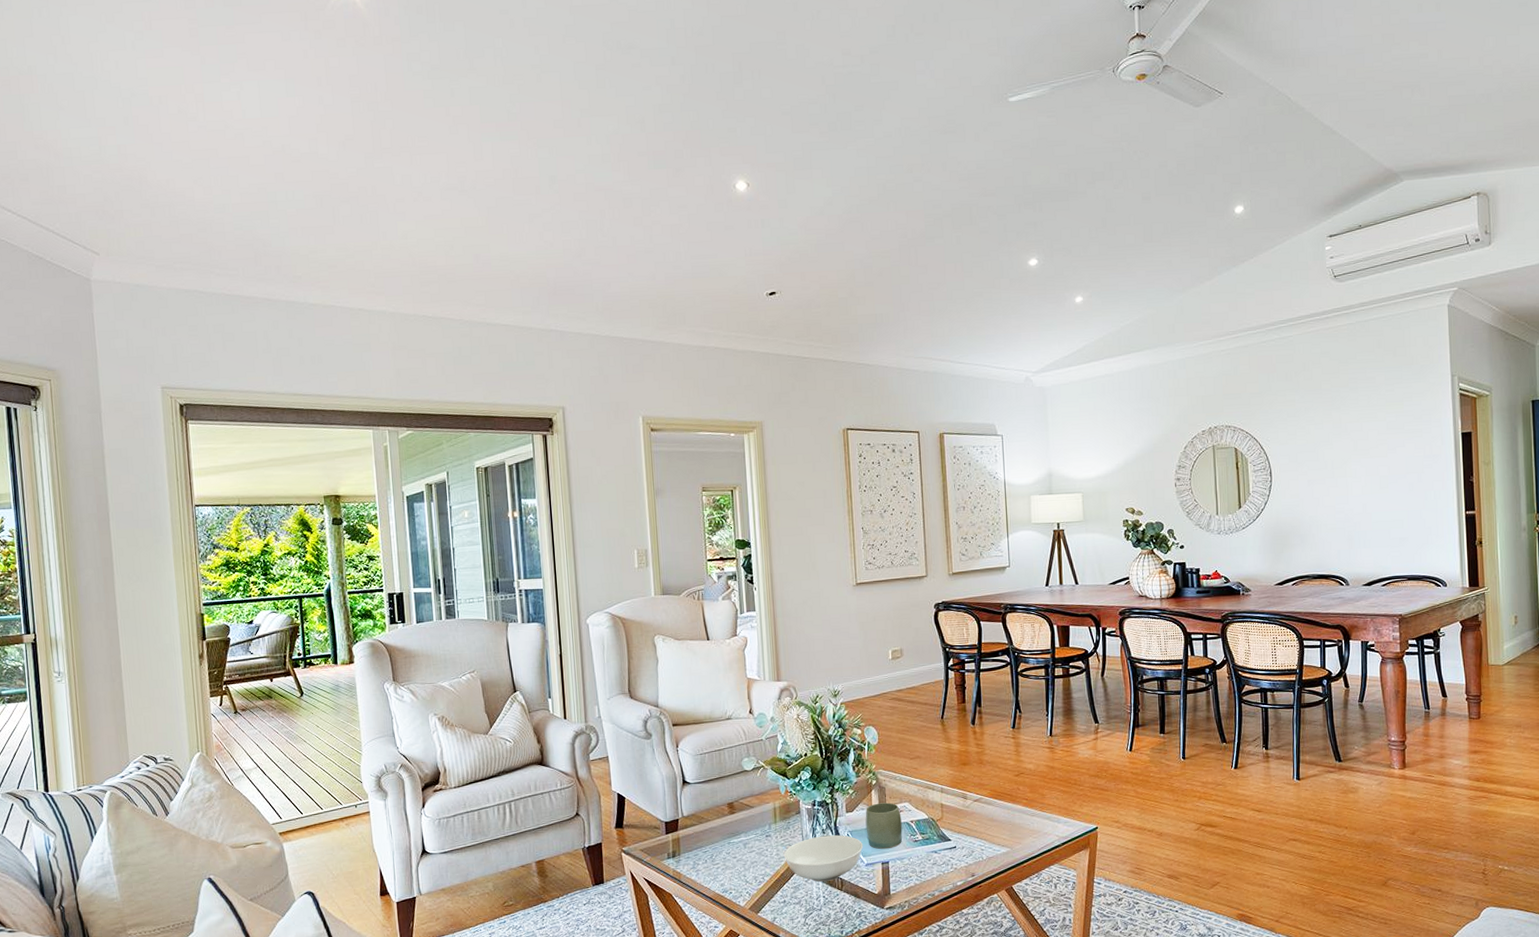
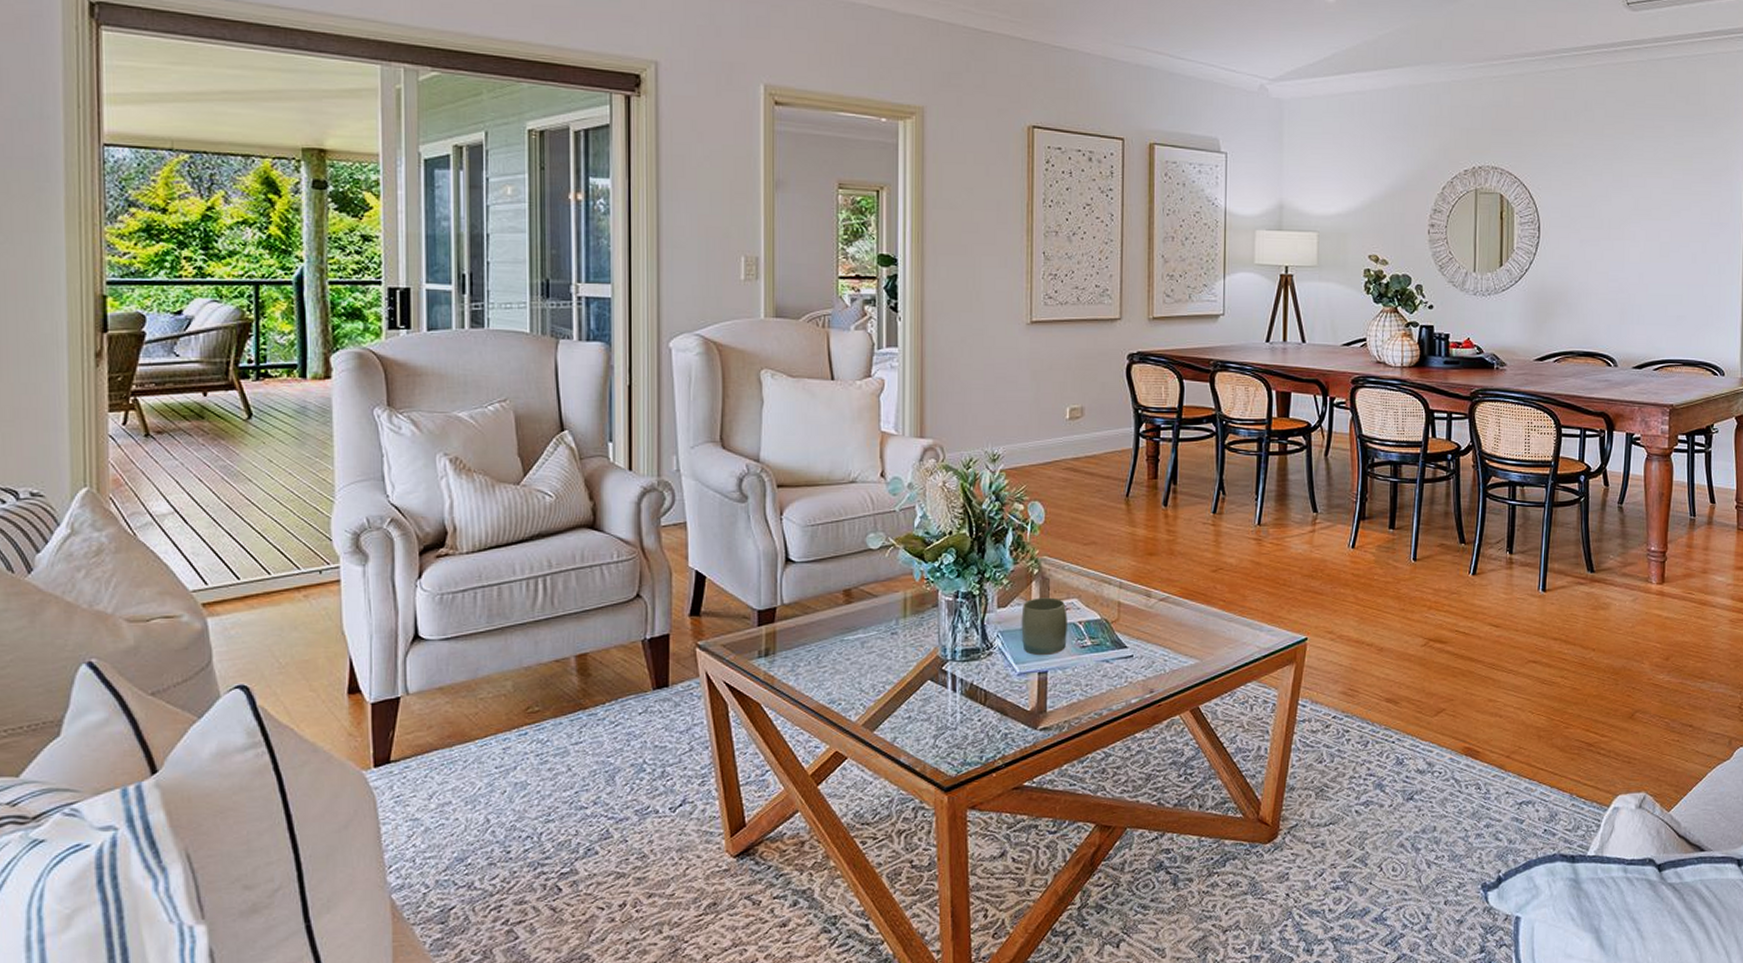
bowl: present [783,835,863,882] -> none [912,635,1017,694]

